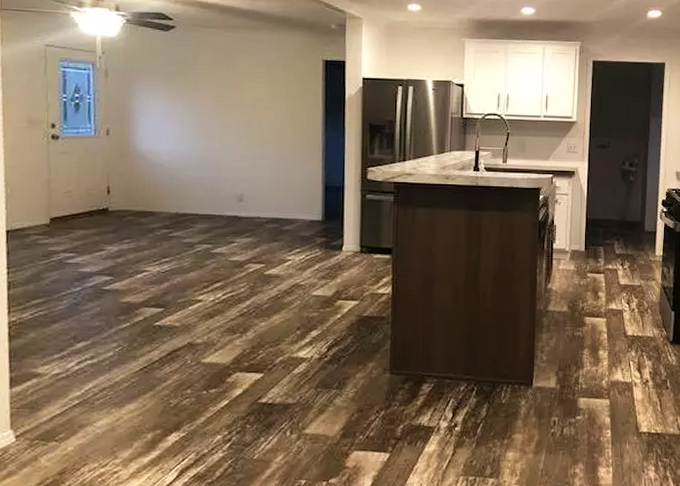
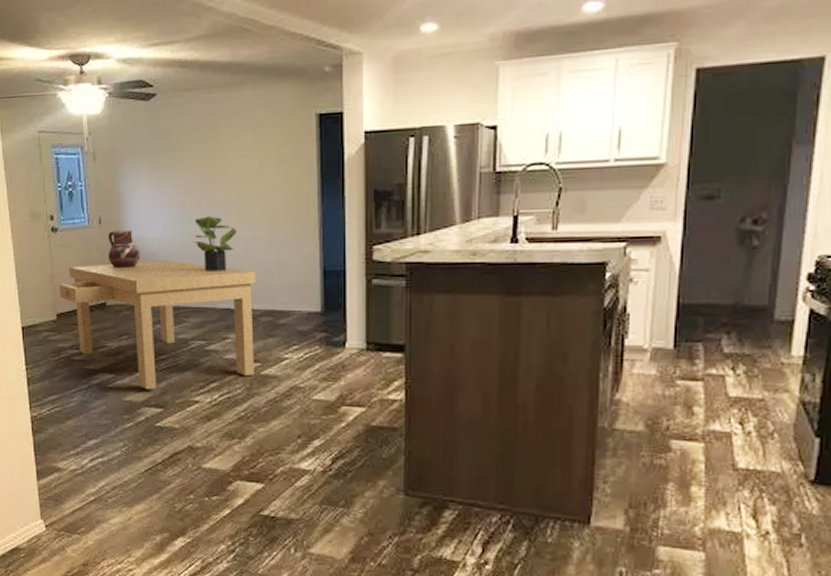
dining table: none [55,171,264,291] -> present [58,260,257,390]
ceramic pot: none [113,141,149,177] -> present [108,230,140,269]
potted plant: none [204,135,248,183] -> present [193,216,237,271]

